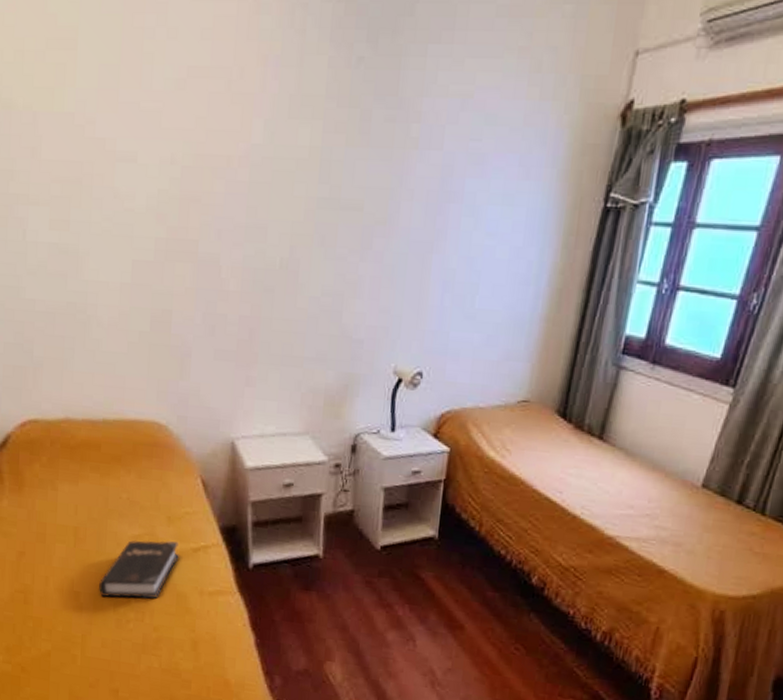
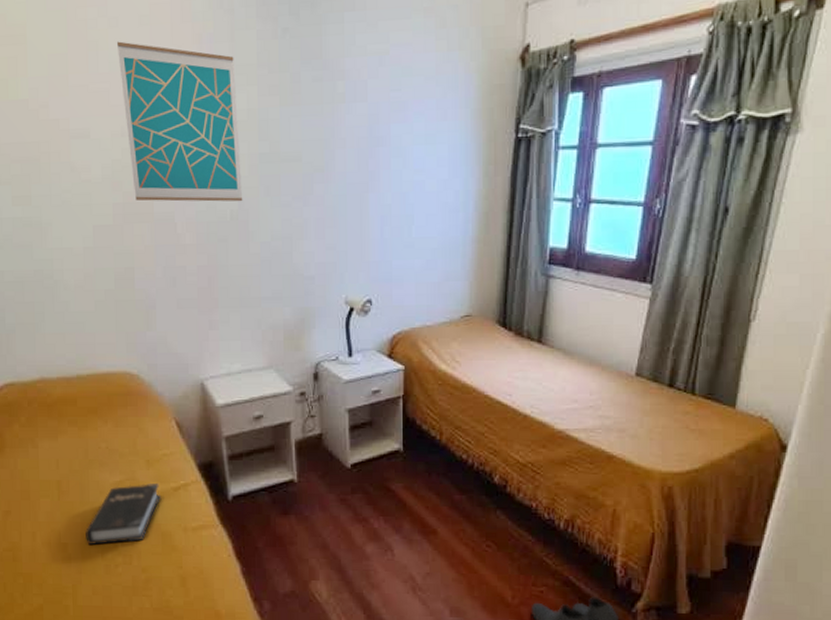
wall art: none [174,56,301,250] -> present [116,41,243,202]

